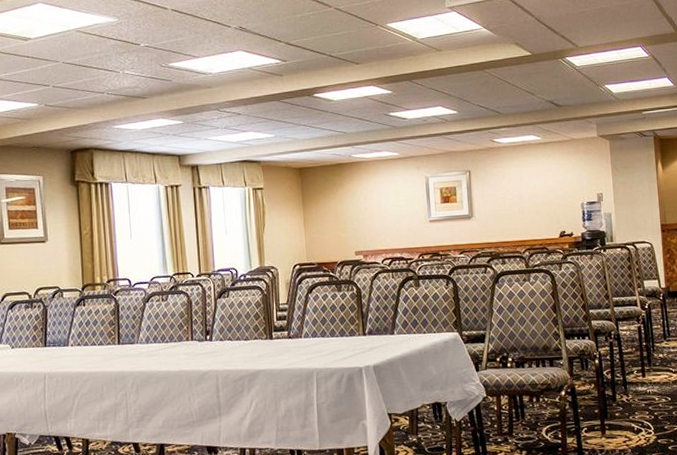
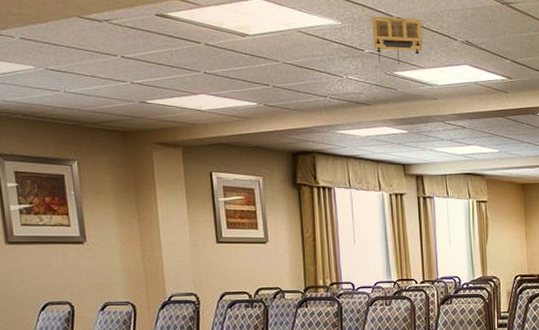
projector: none [147,9,197,57] -> present [371,16,423,65]

